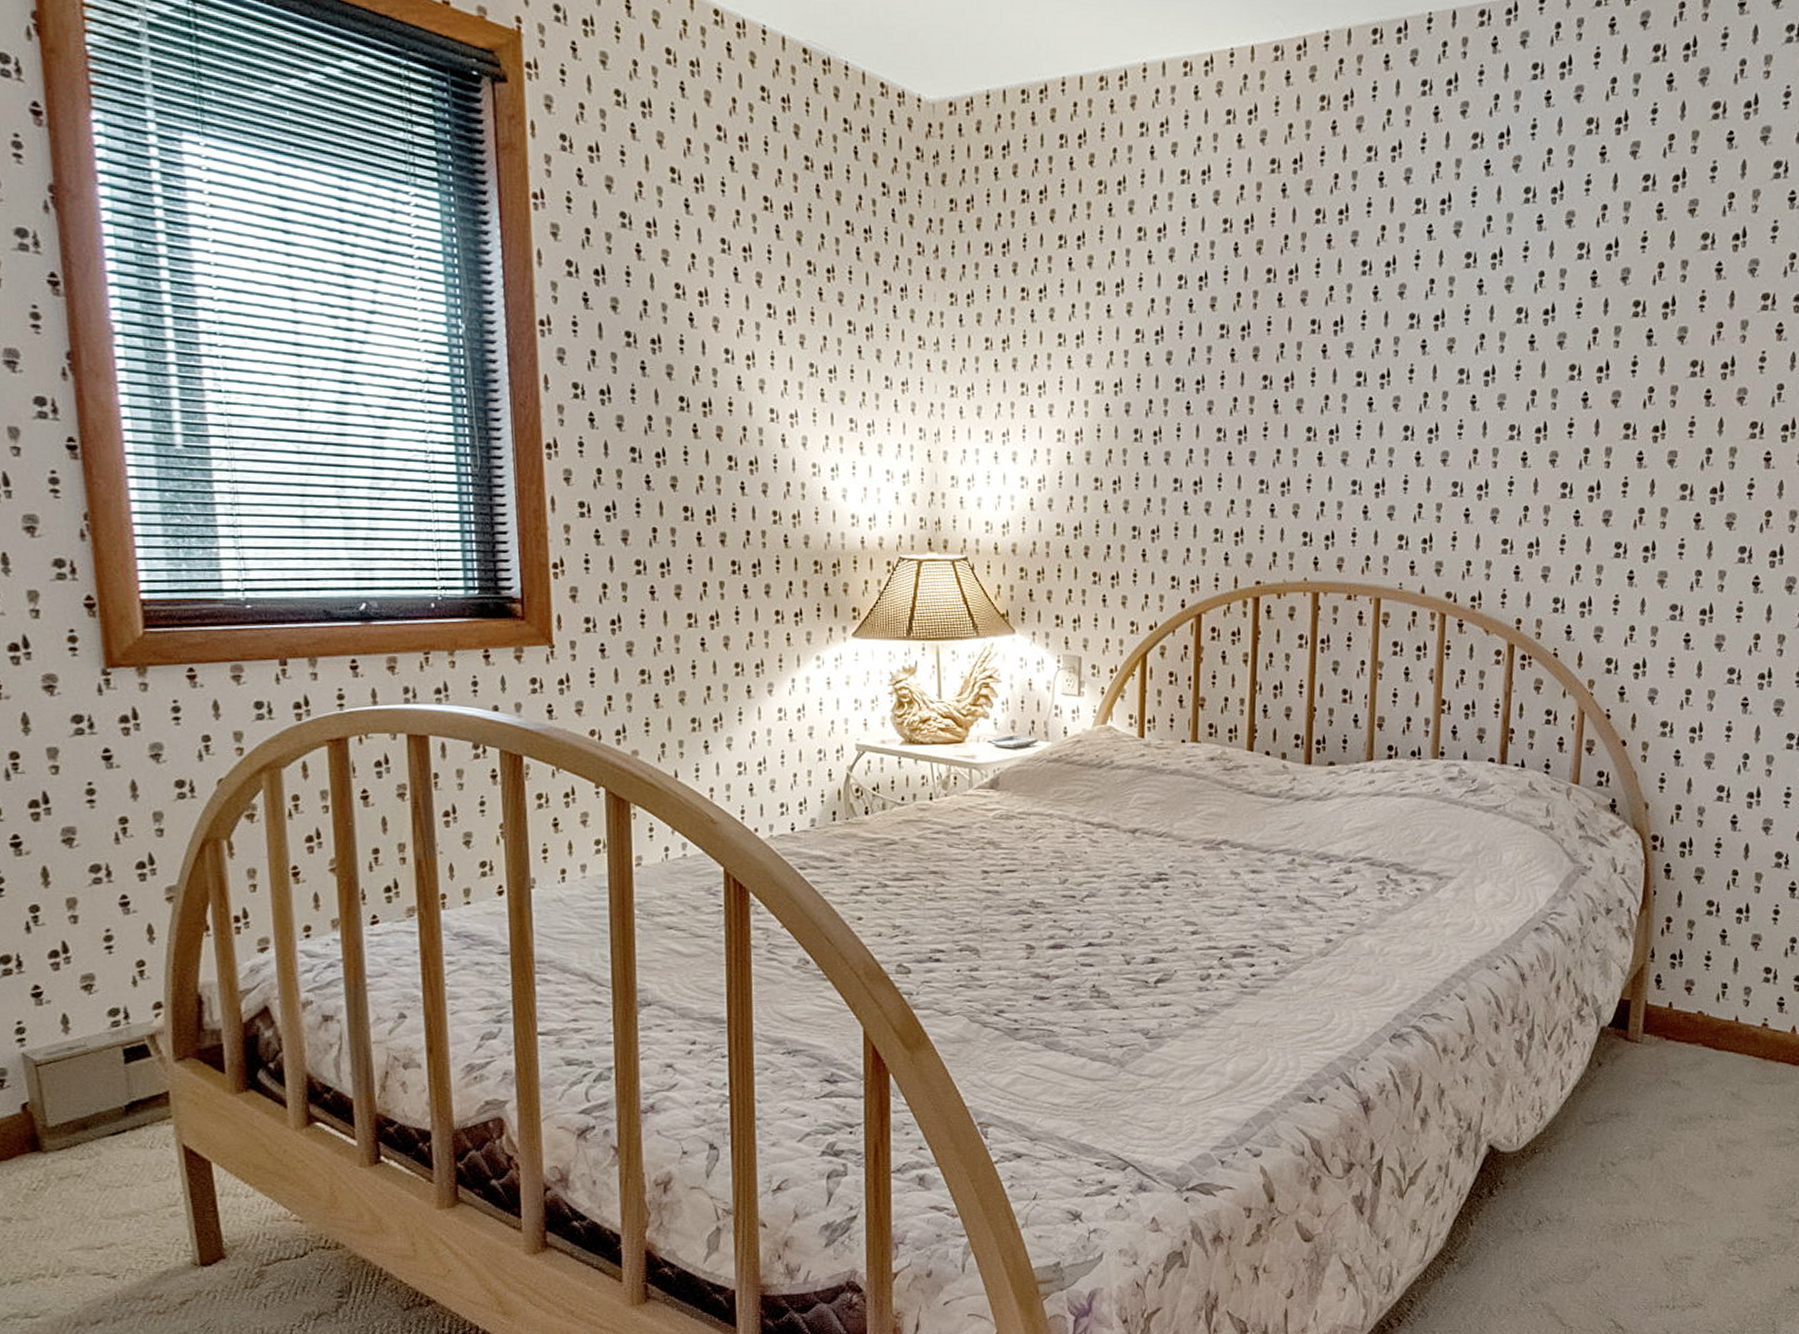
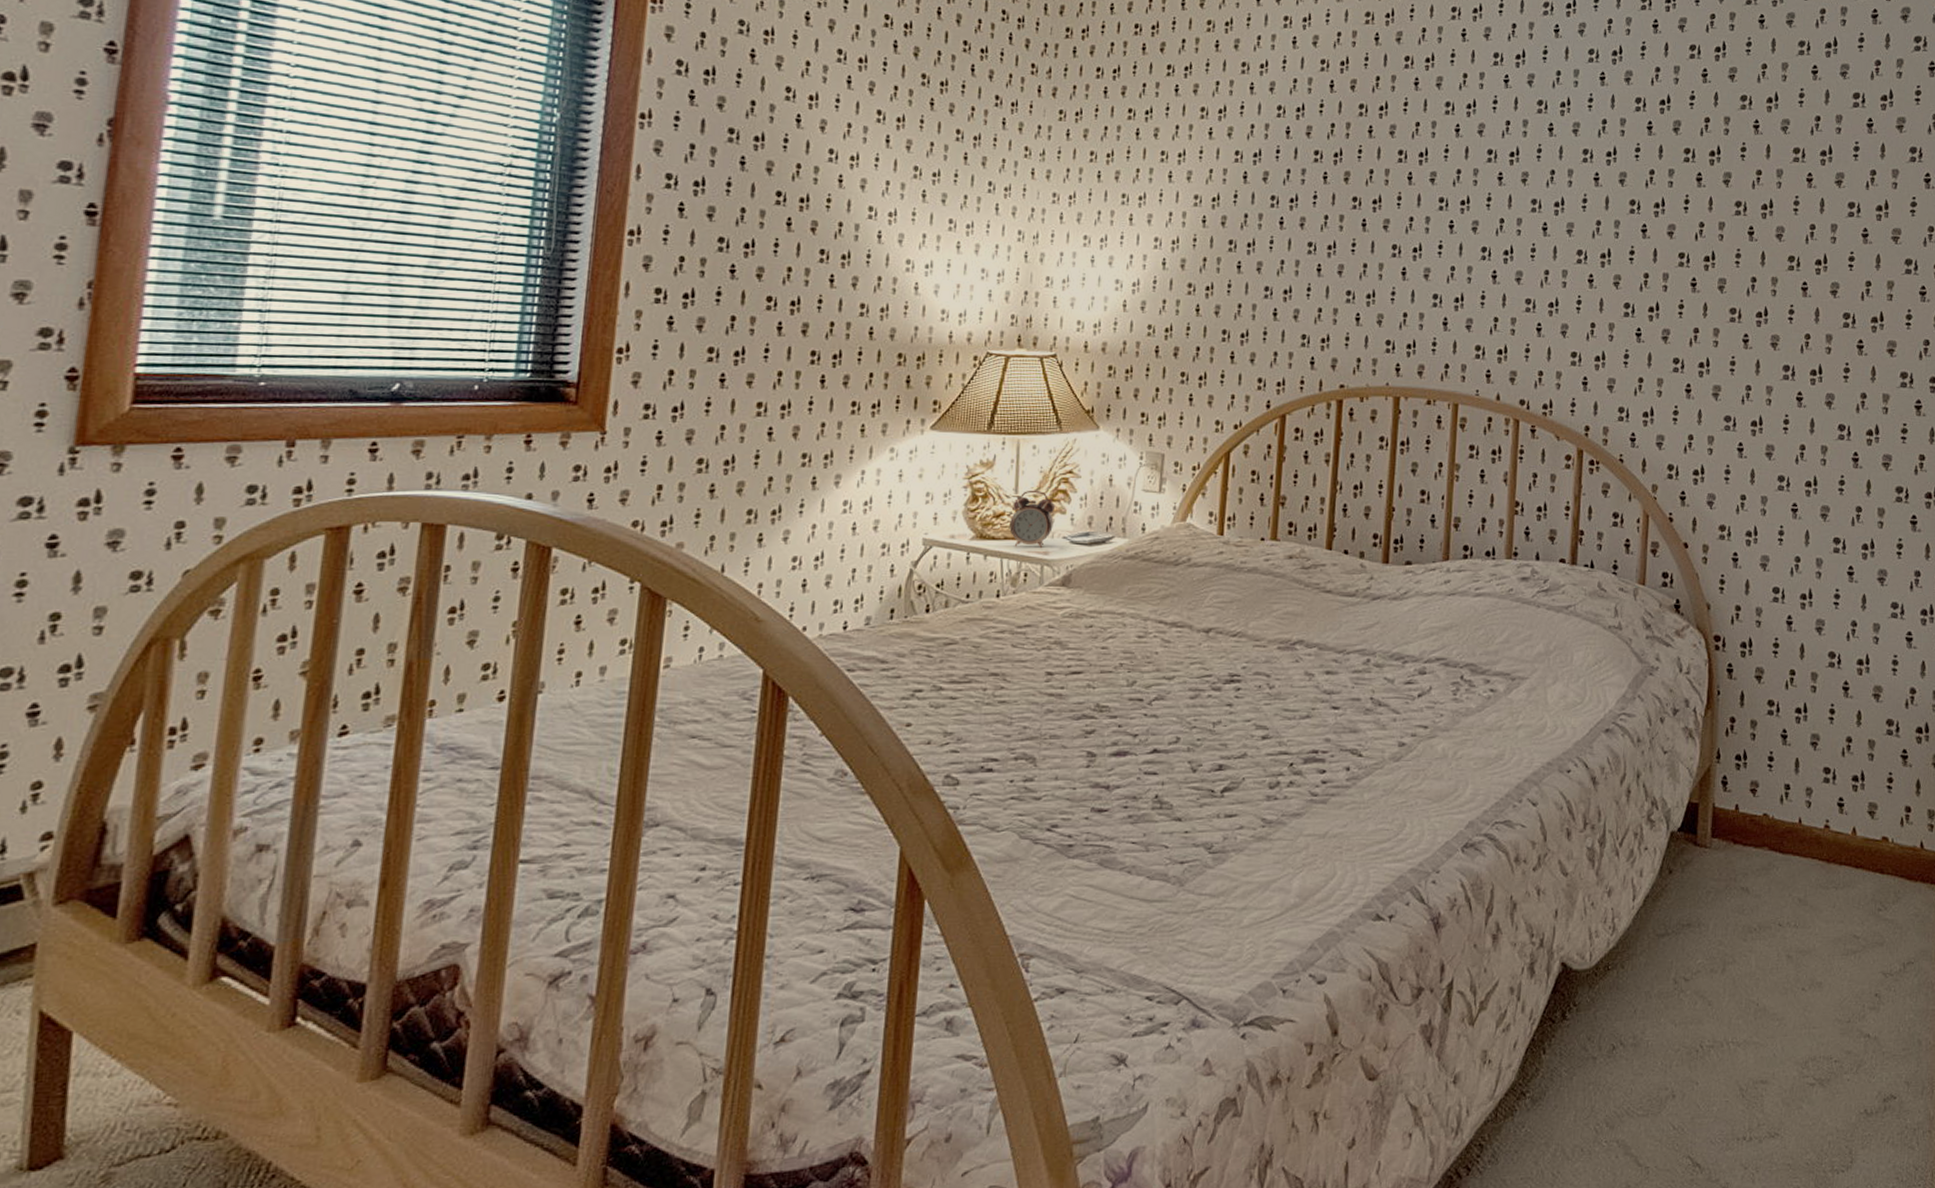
alarm clock: none [936,695,979,753] -> present [1009,490,1056,549]

